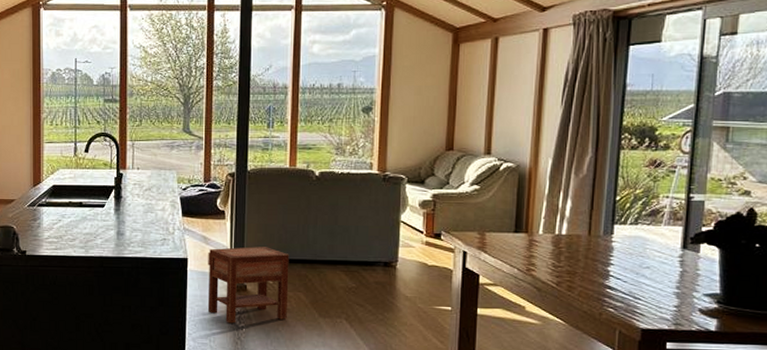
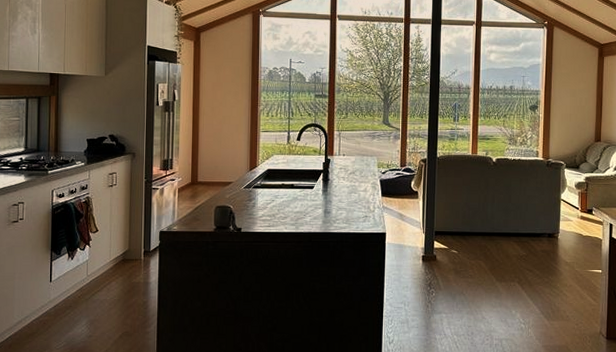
nightstand: present [207,246,289,324] -> none [403,222,472,289]

